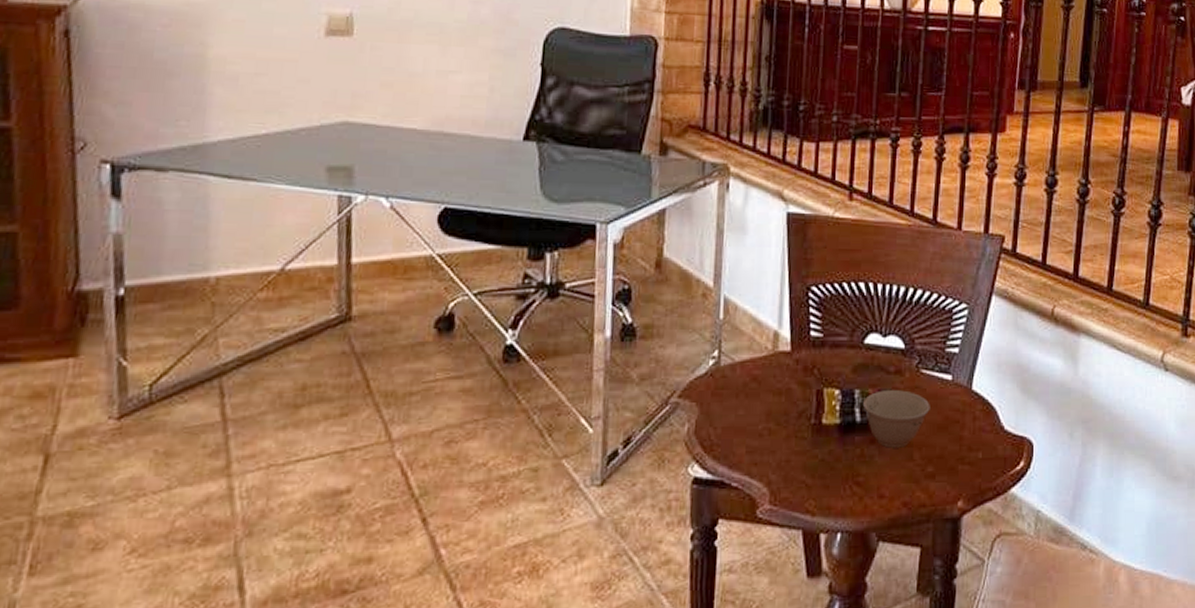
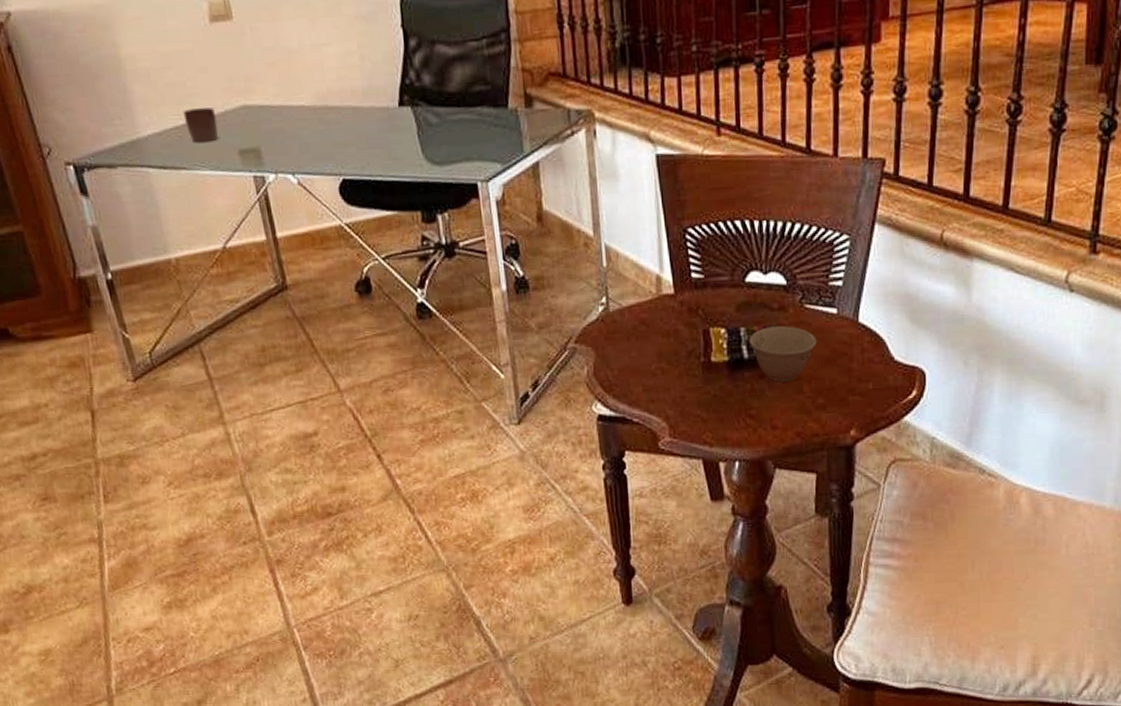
mug: none [268,119,309,156] -> present [183,107,219,143]

